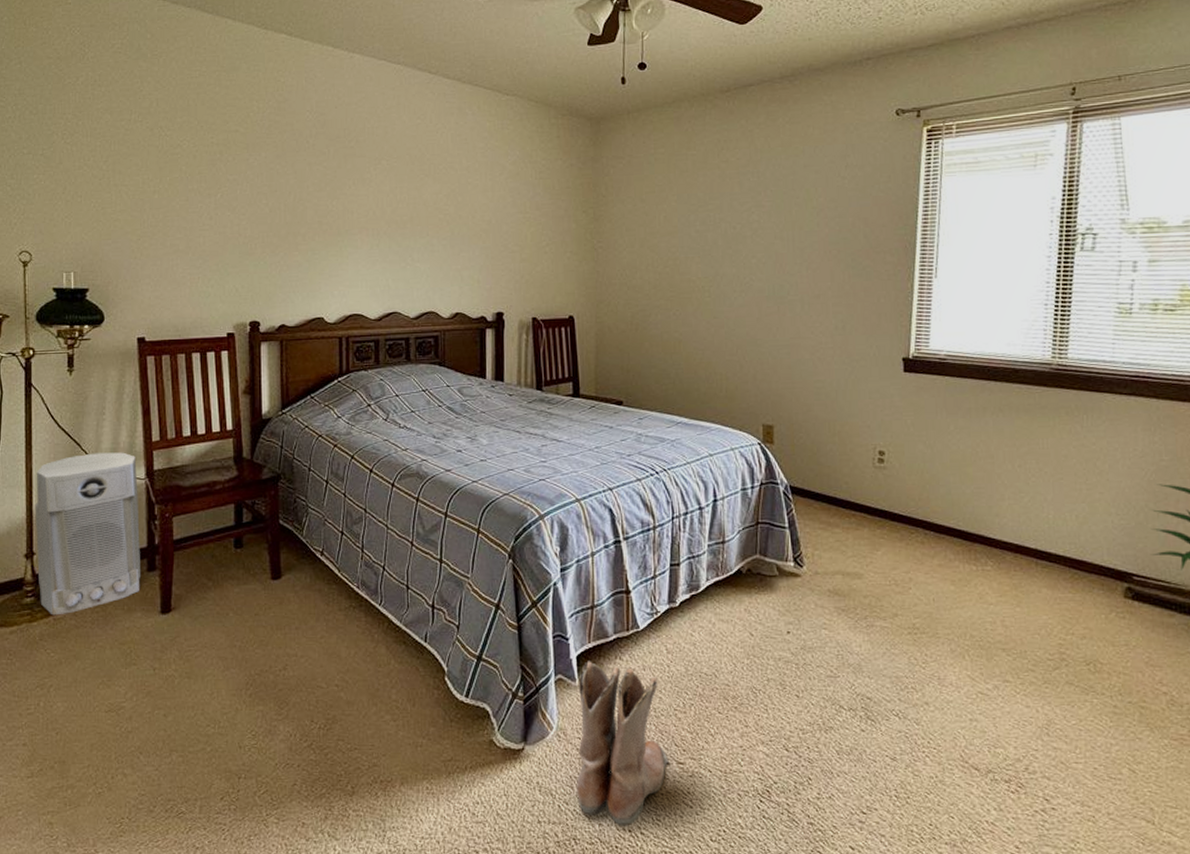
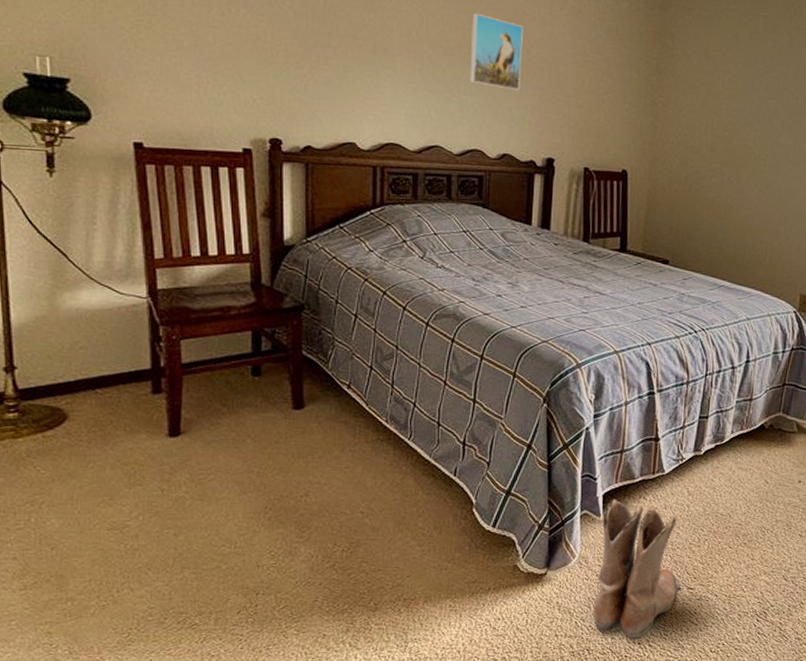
air purifier: present [35,452,142,616] -> none [13,265,145,433]
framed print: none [421,188,468,253] -> present [469,12,523,91]

